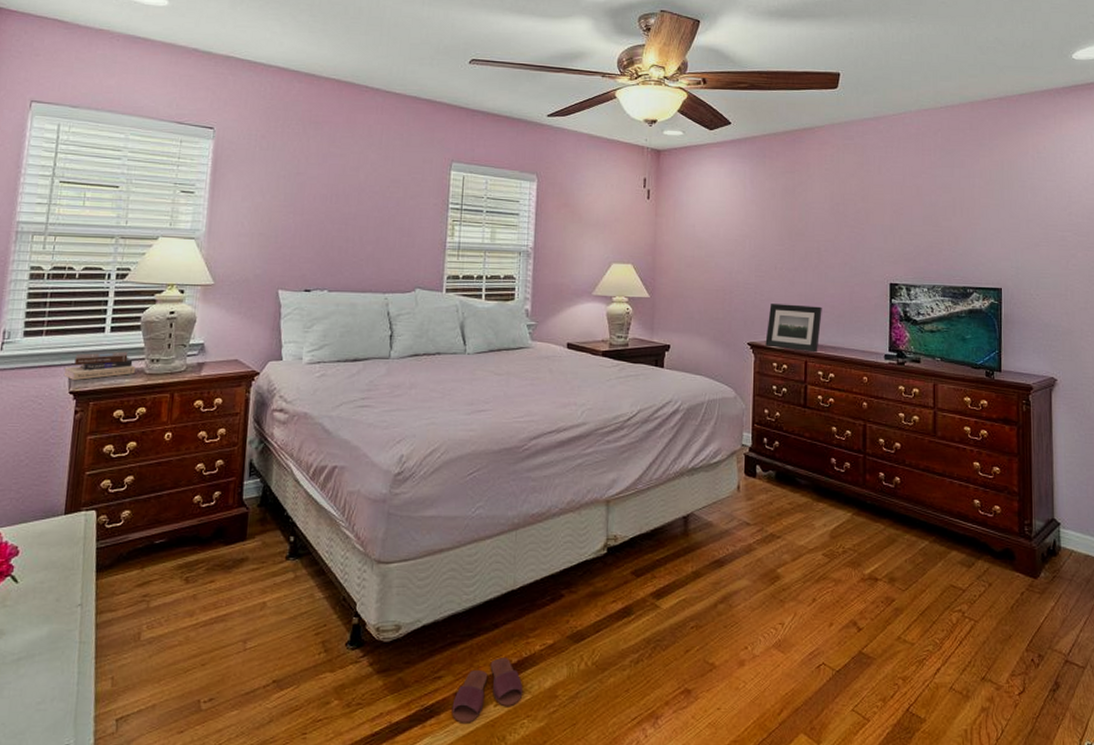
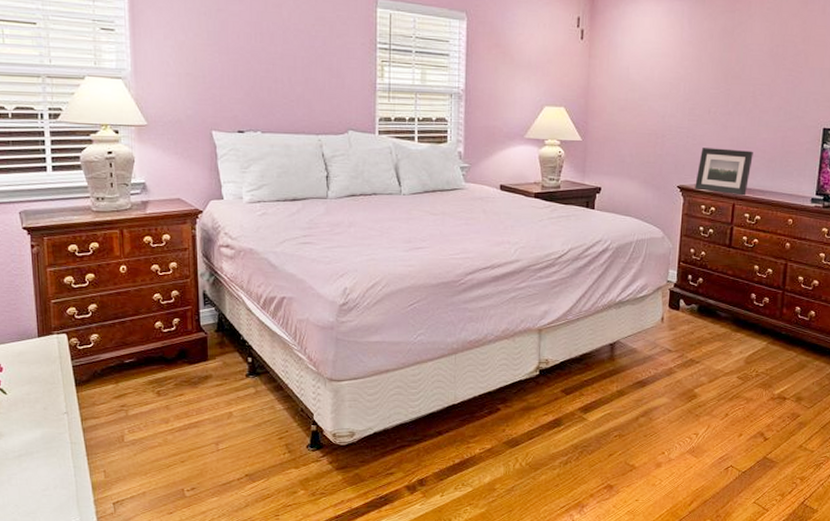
books: present [63,351,135,381] -> none [13,189,82,218]
slippers: present [452,658,523,723] -> none [404,459,466,509]

